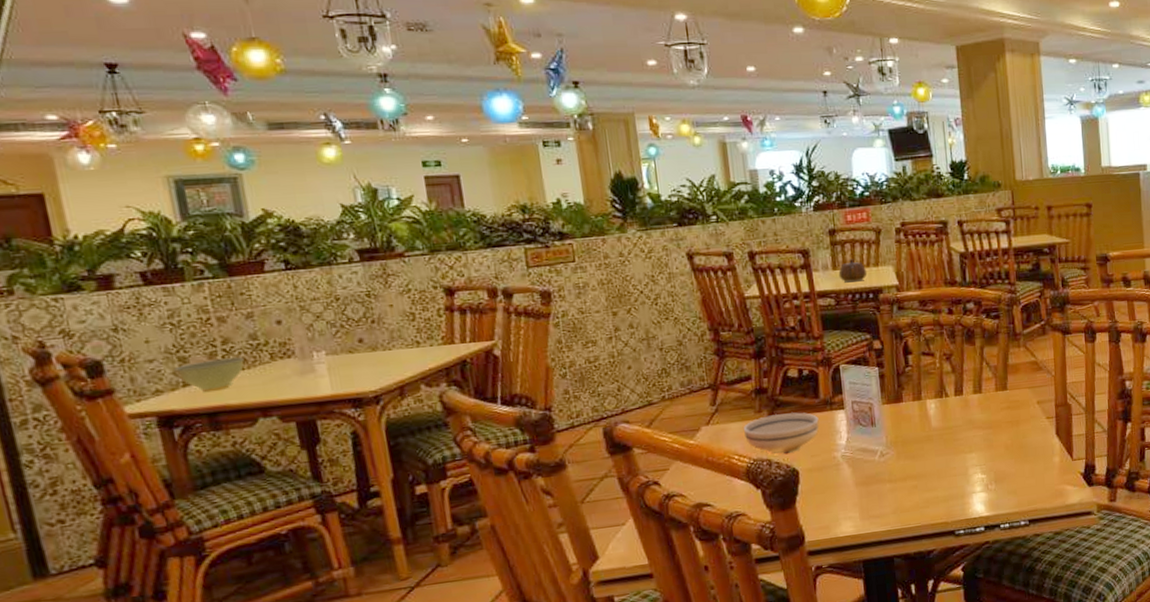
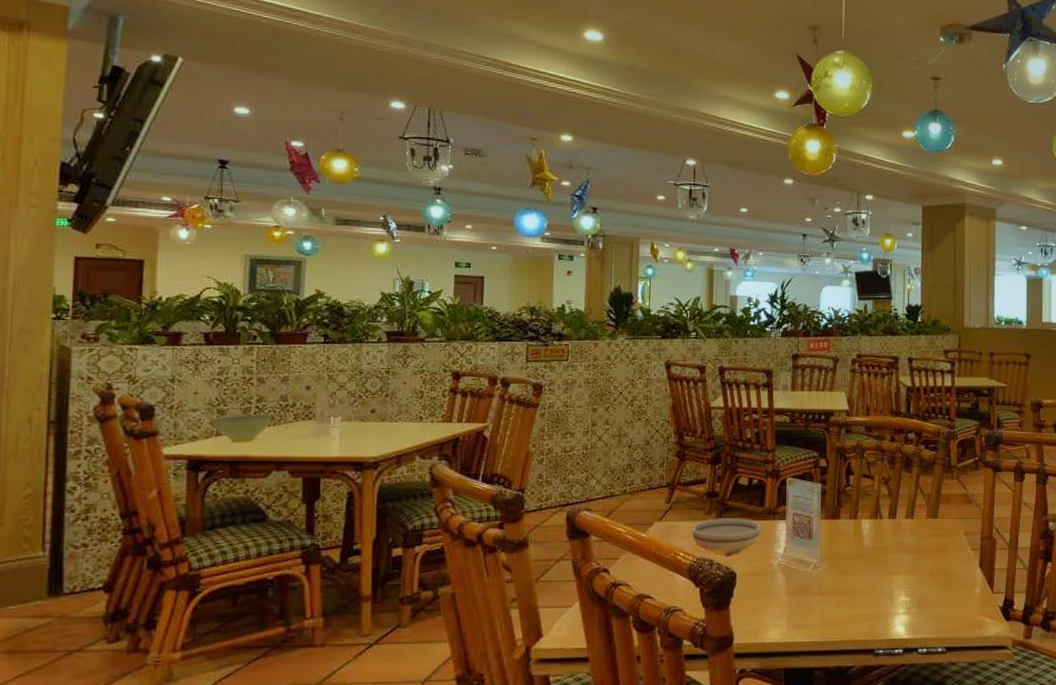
teapot: present [838,258,868,282] -> none [796,382,822,402]

